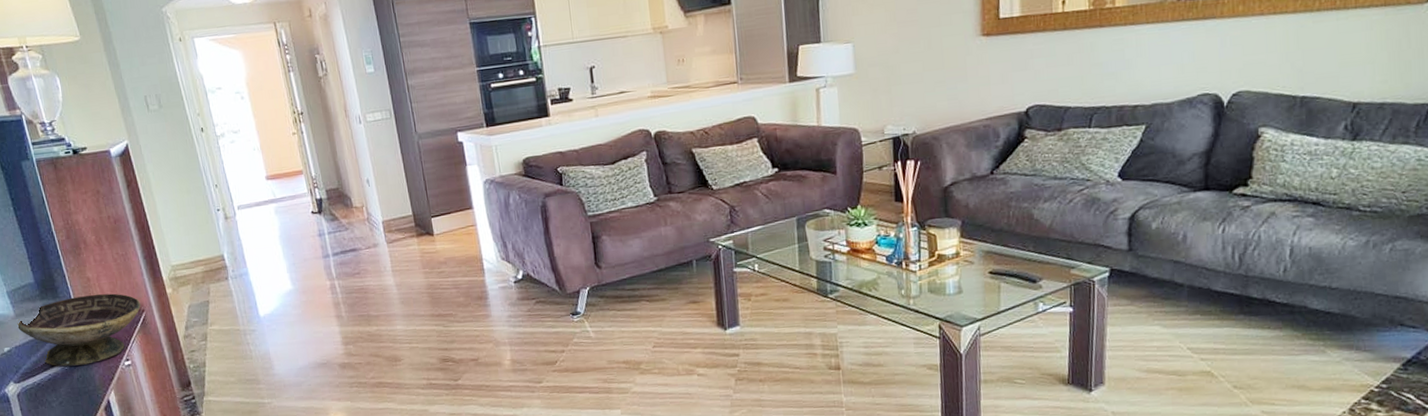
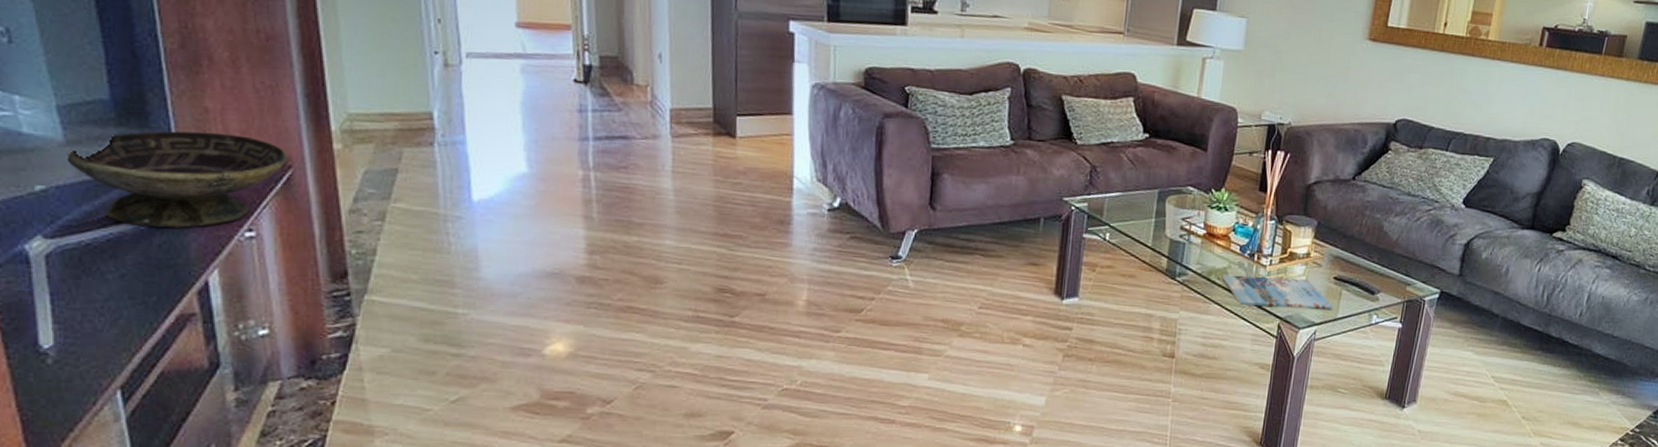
magazine: none [874,277,994,312] -> present [1222,274,1333,309]

